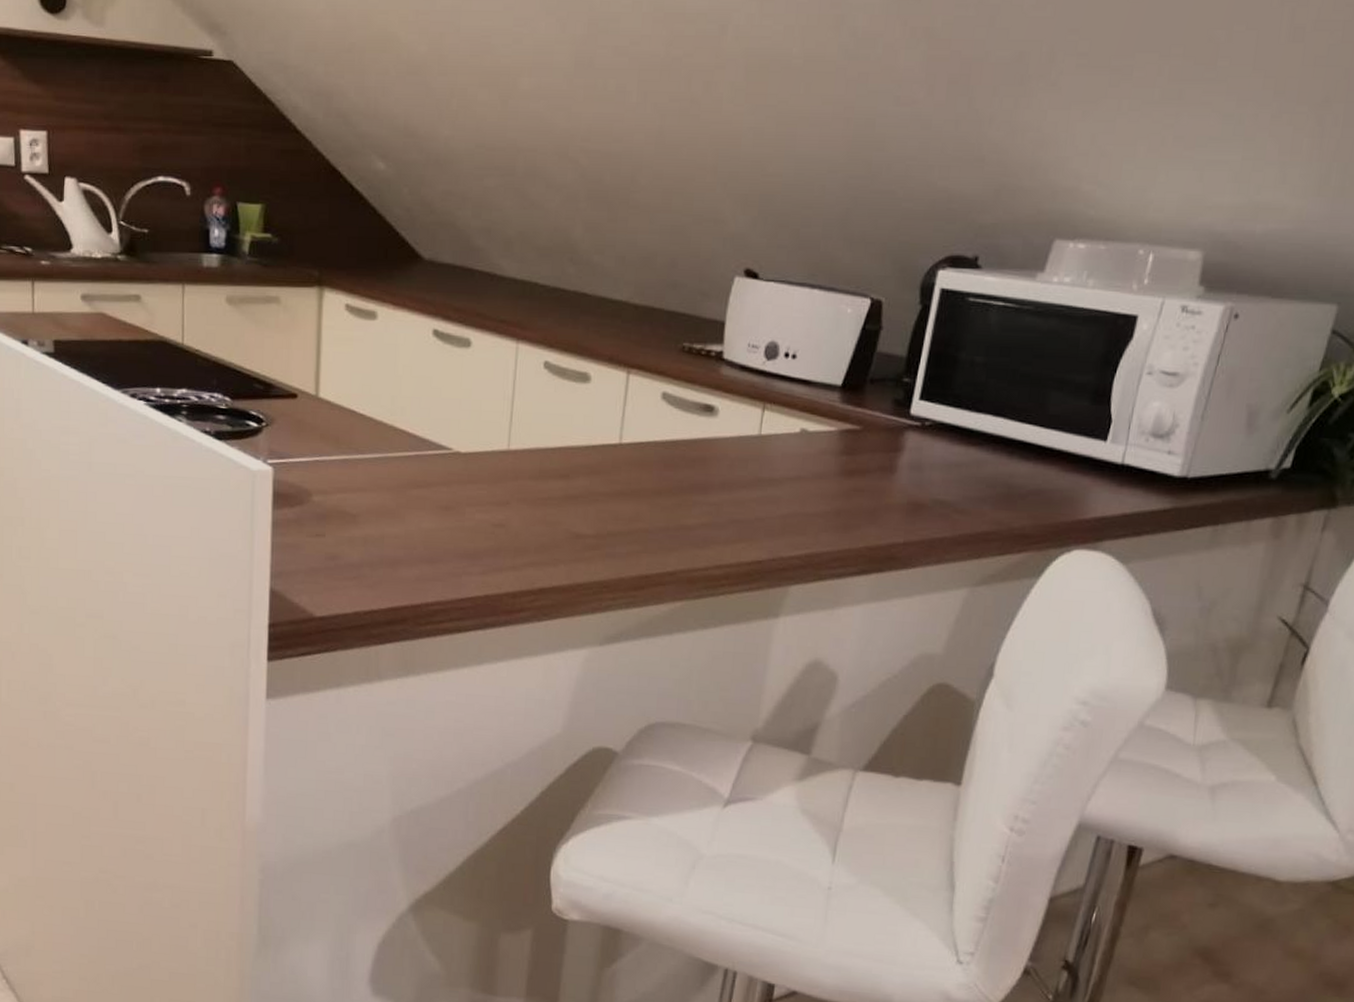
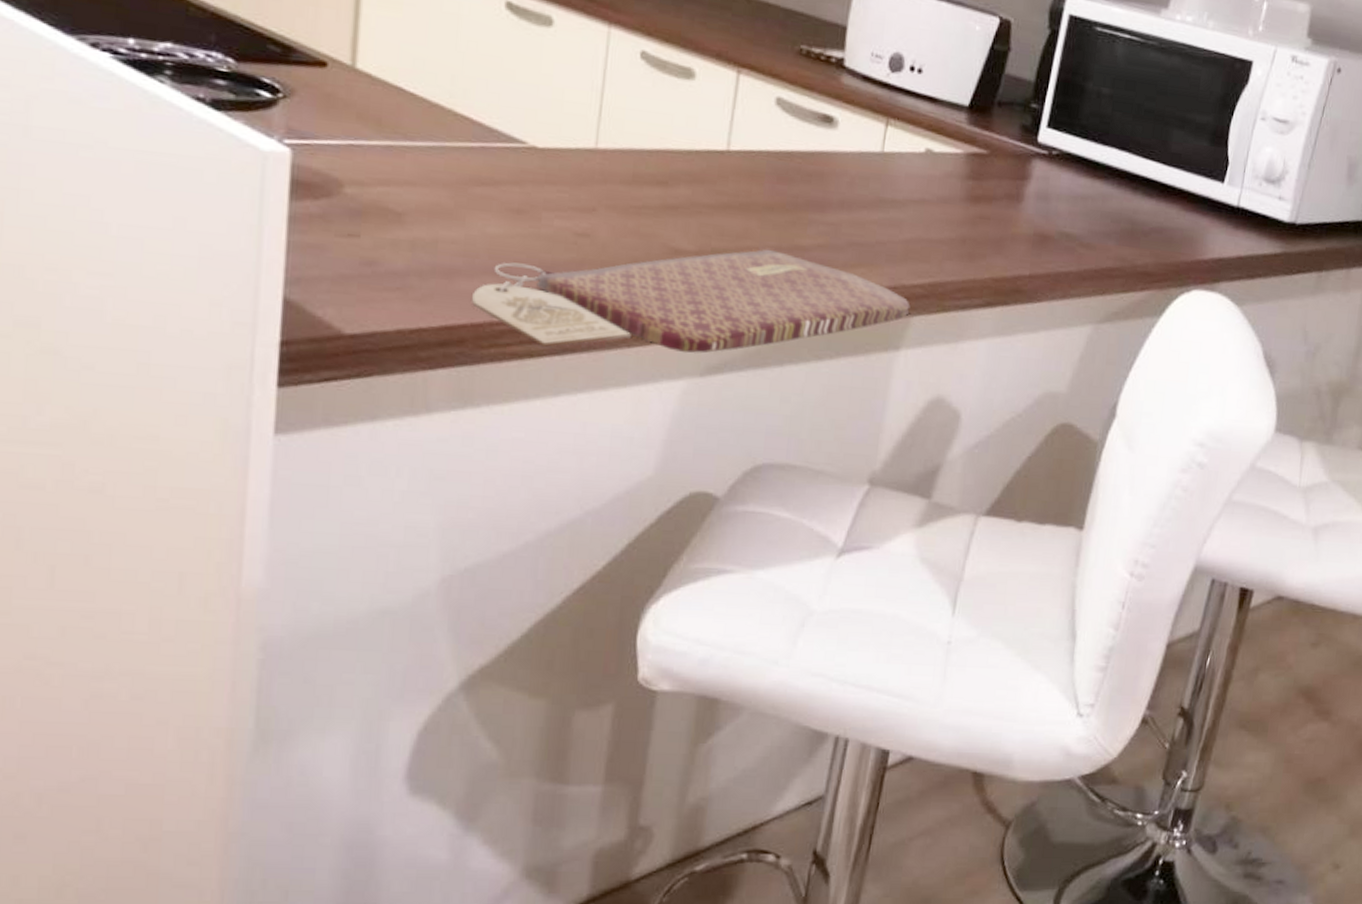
placemat: none [412,530,788,626] -> present [472,249,911,354]

